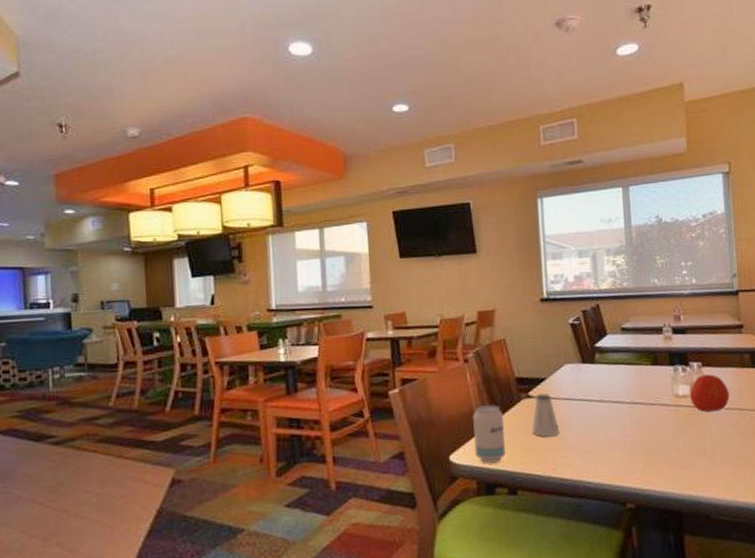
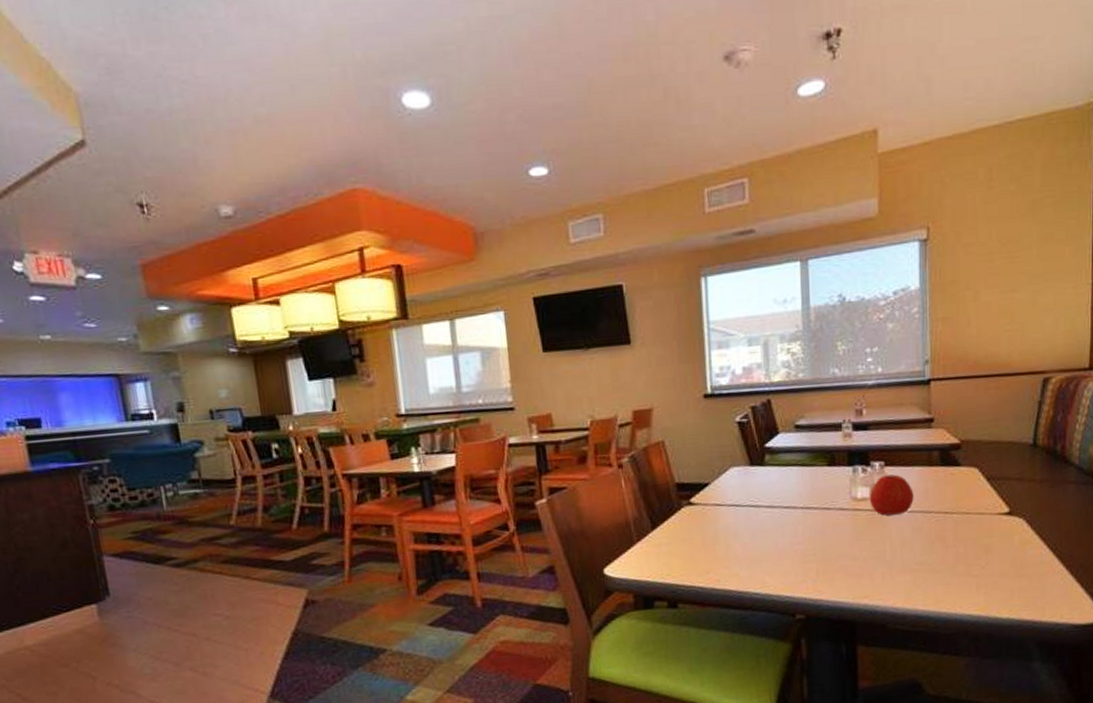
beverage can: present [472,405,505,464] -> none [627,513,665,577]
saltshaker: present [532,394,560,437] -> none [693,500,725,547]

